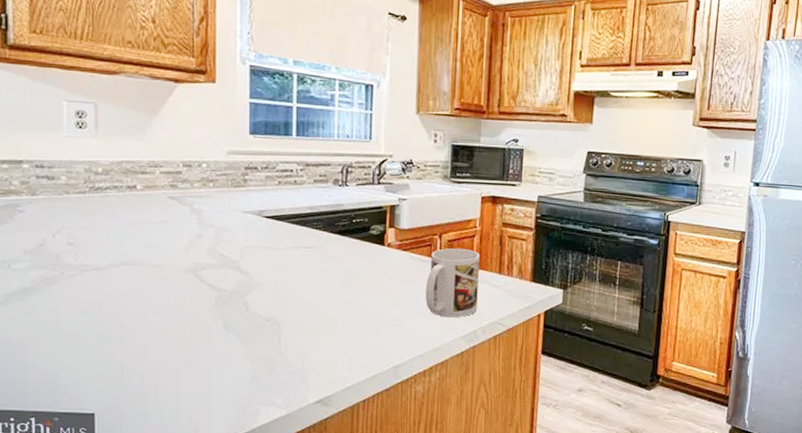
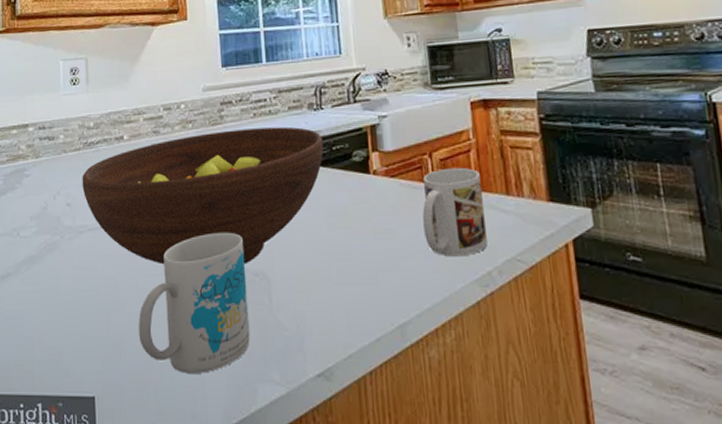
fruit bowl: none [87,193,344,311] -> present [82,126,324,265]
mug: none [145,282,258,398] -> present [139,232,250,375]

